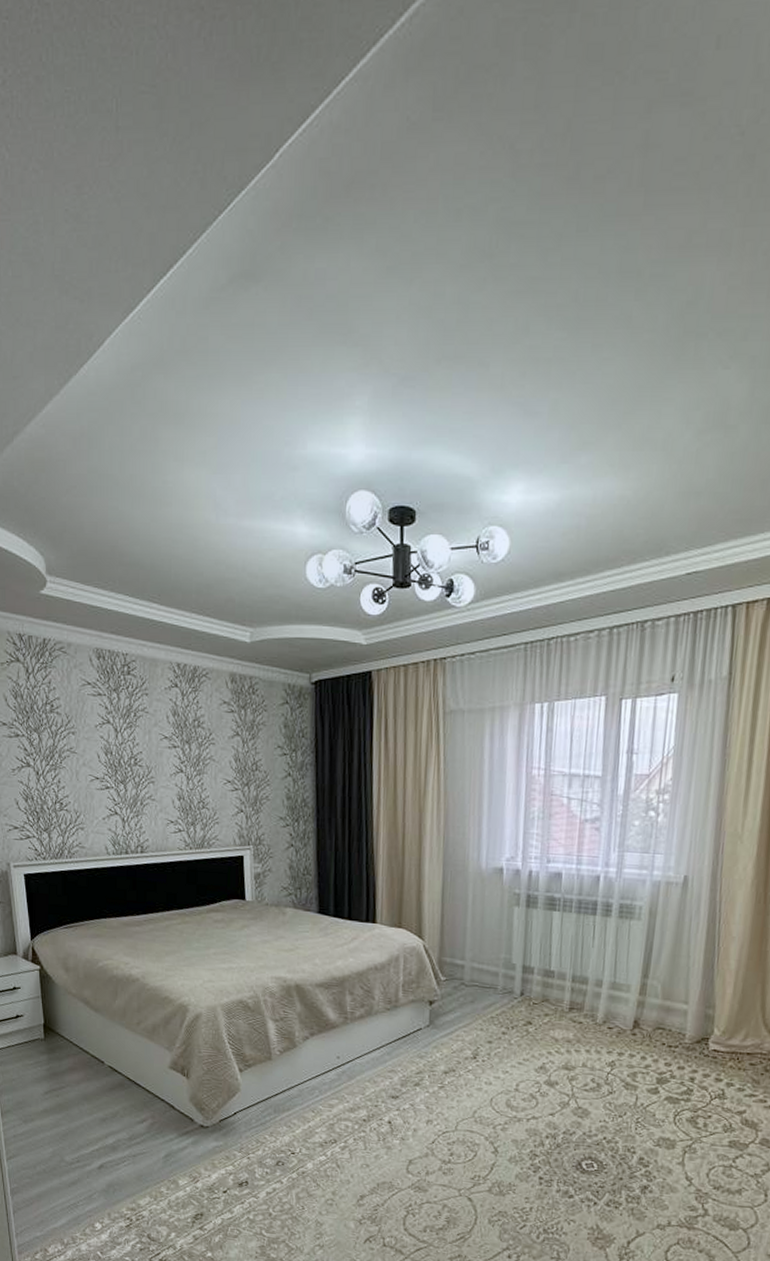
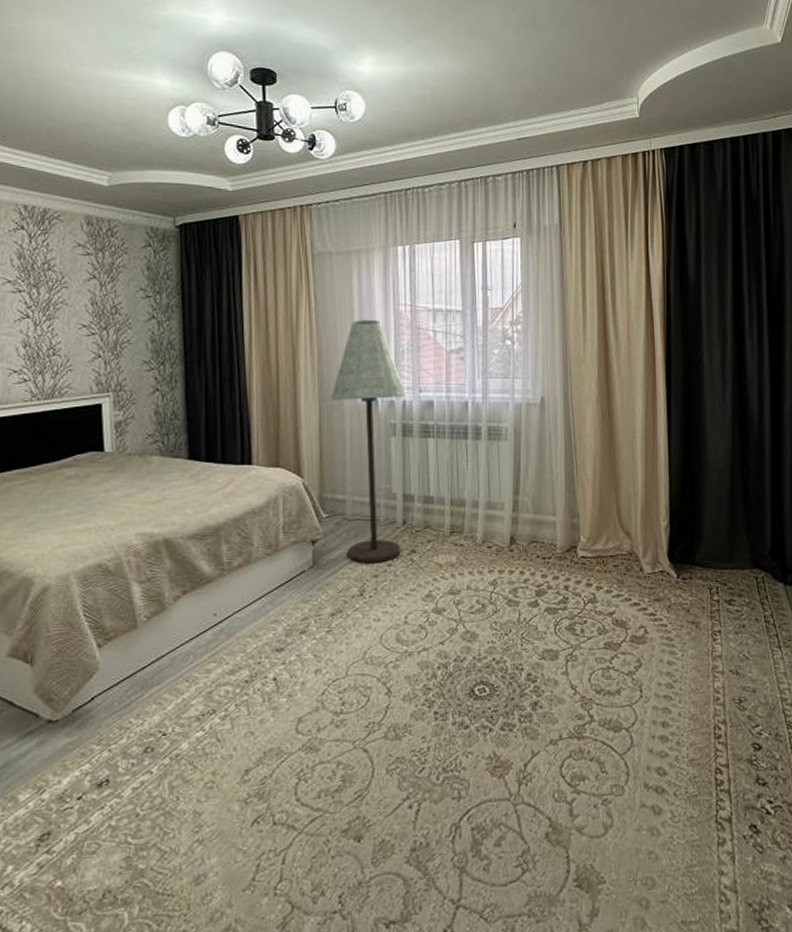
floor lamp: none [455,783,533,1030] -> present [331,320,406,563]

